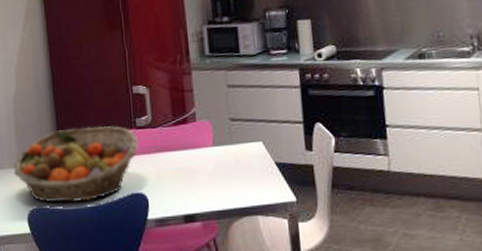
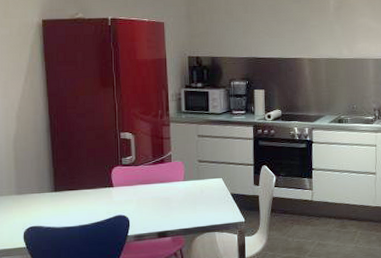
fruit basket: present [13,126,139,203] -> none [11,163,124,223]

